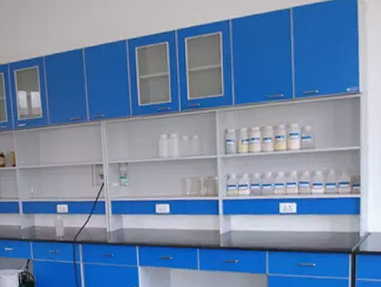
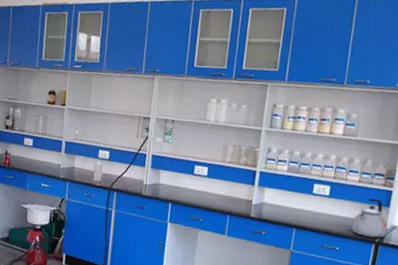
kettle: none [325,208,361,248] -> present [351,198,388,238]

